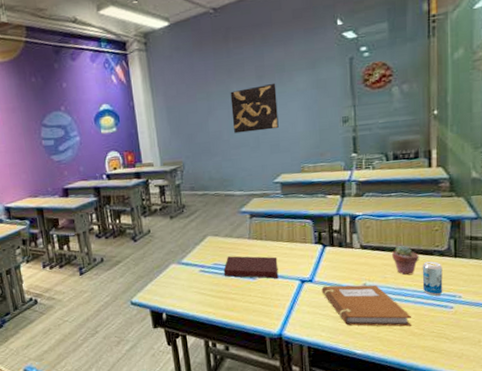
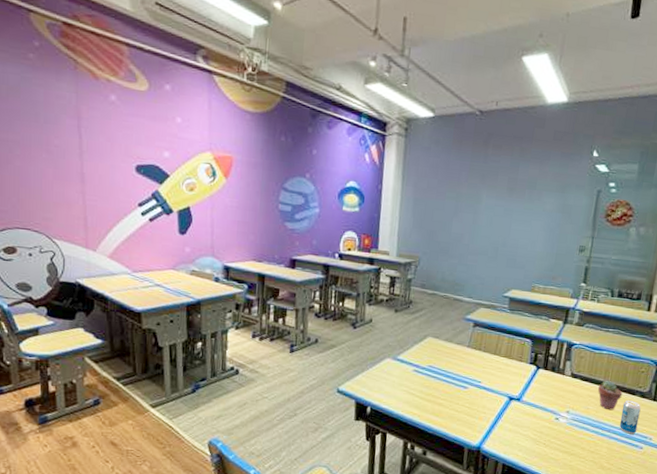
notebook: present [223,256,279,279] -> none [436,361,492,391]
wall art: present [230,83,279,134] -> none [475,197,525,244]
notebook: present [321,284,411,327] -> none [526,407,604,460]

